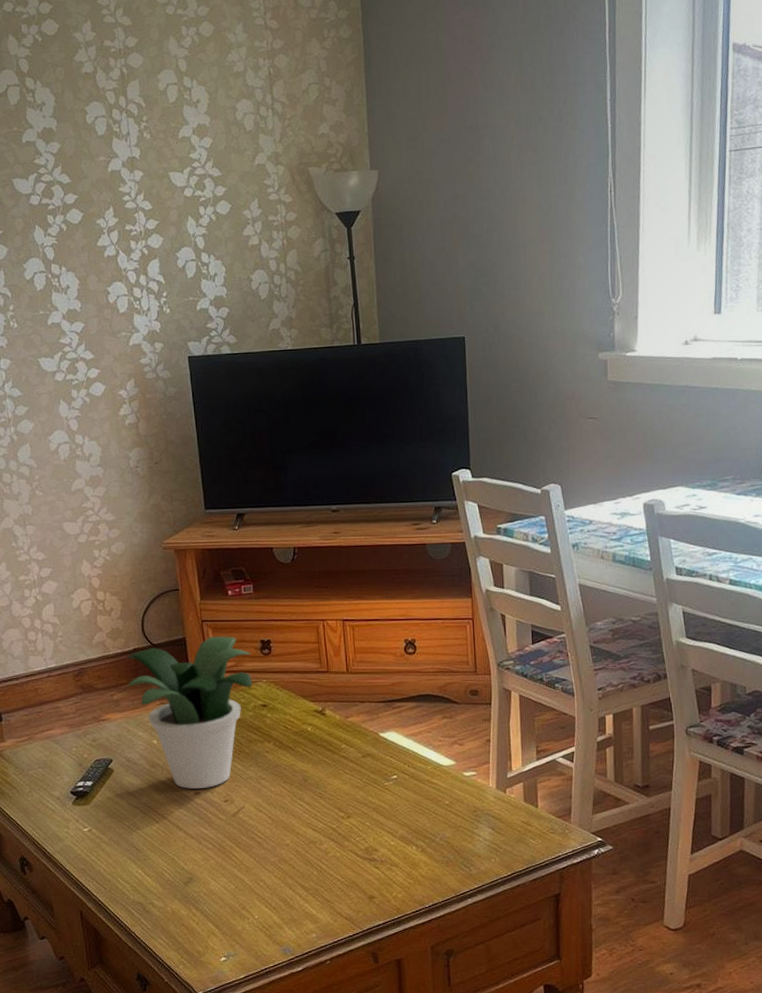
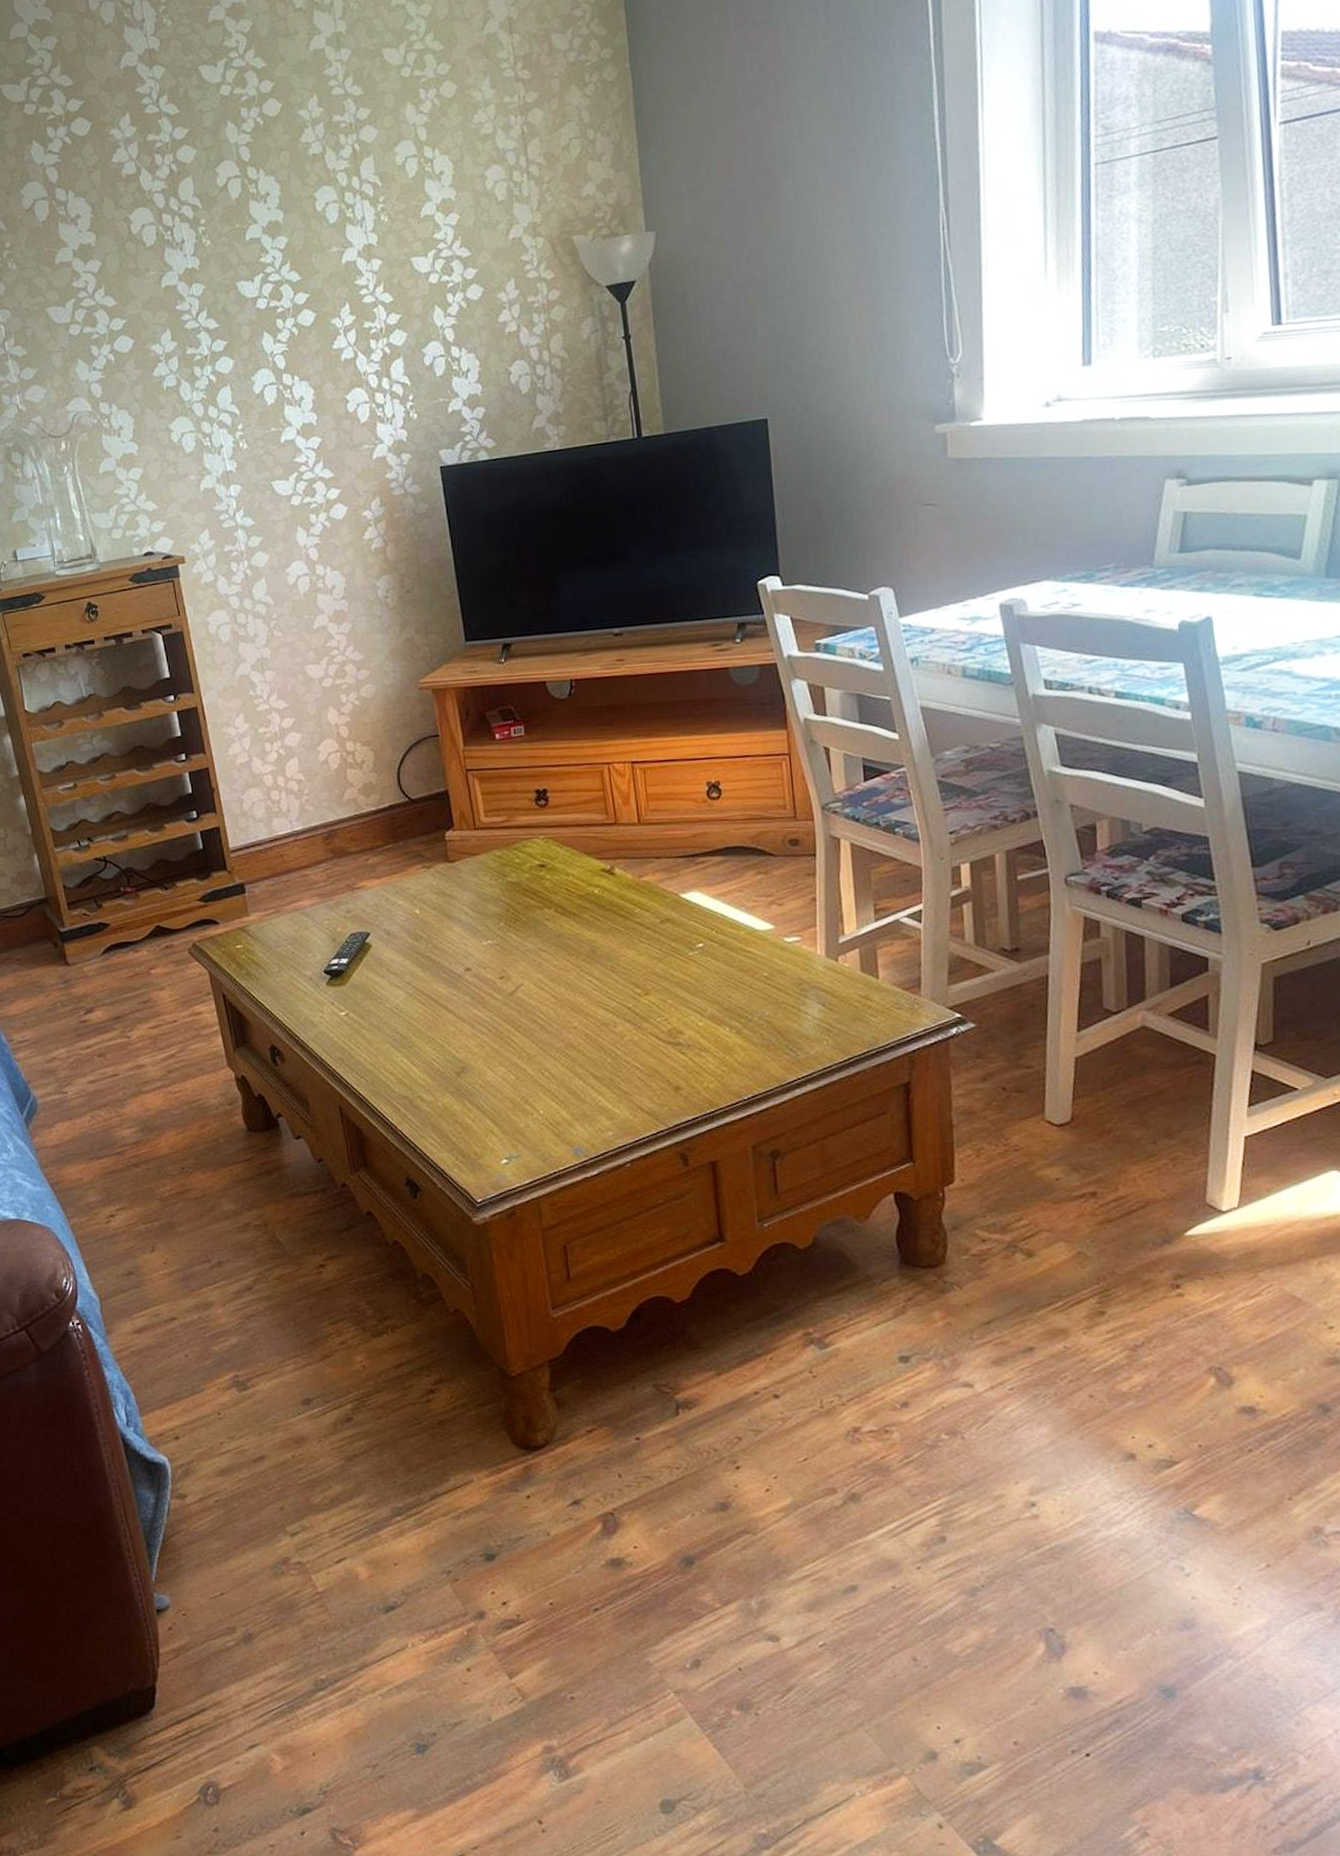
potted plant: present [127,636,253,789] -> none [383,786,528,965]

